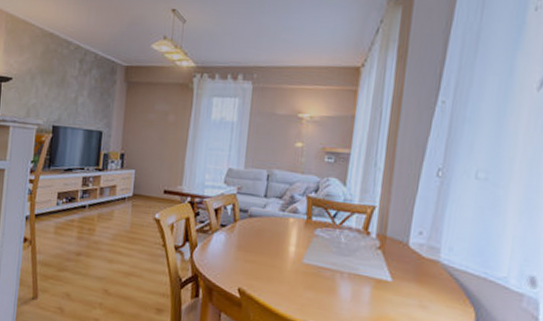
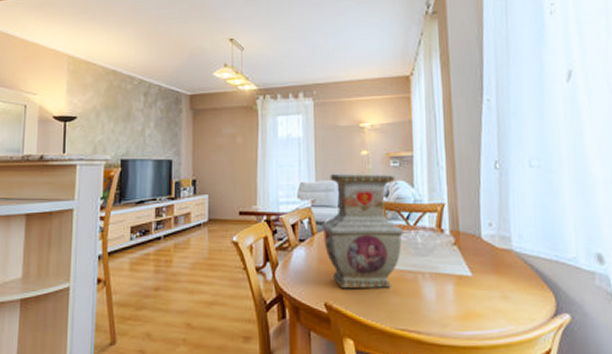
vase: none [245,162,329,282] -> present [322,173,404,289]

